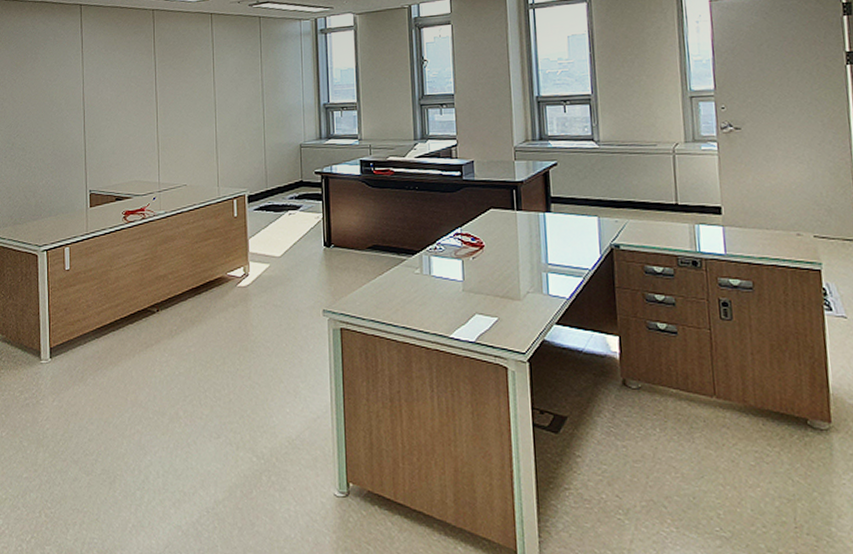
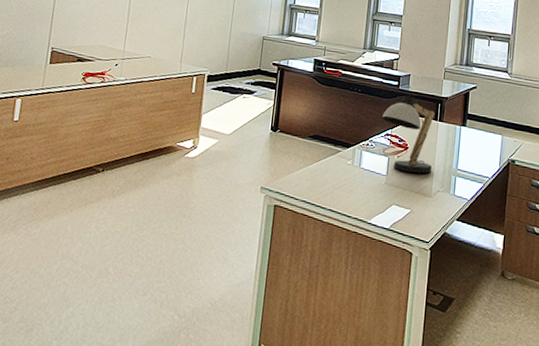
desk lamp: none [446,181,516,274] -> present [381,92,435,174]

